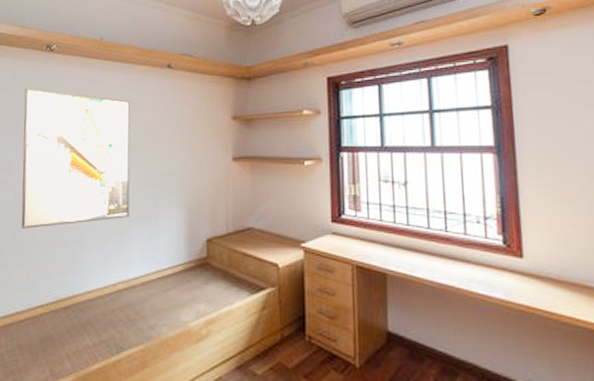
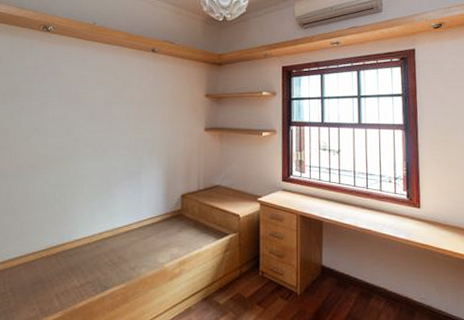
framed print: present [21,88,131,228] -> none [16,62,119,186]

